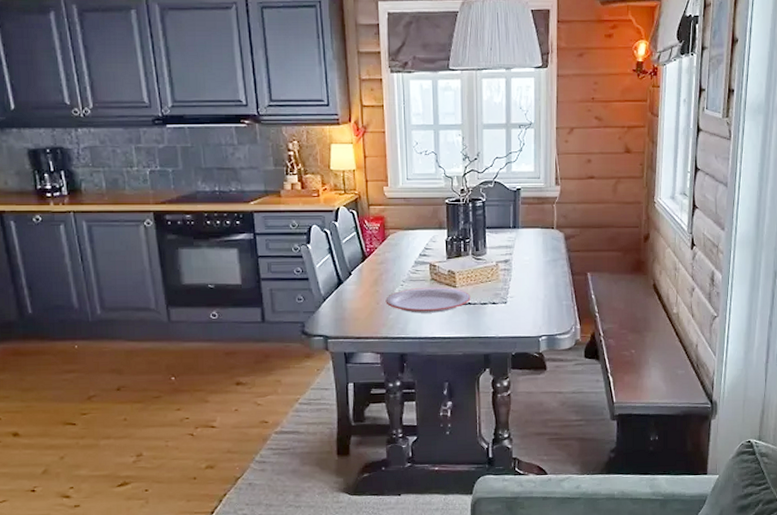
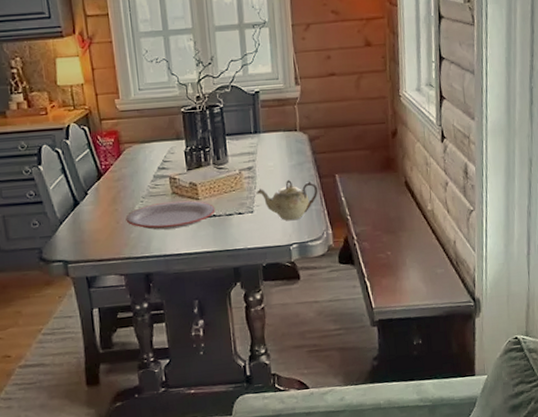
teapot: none [511,275,570,314] -> present [256,180,318,221]

